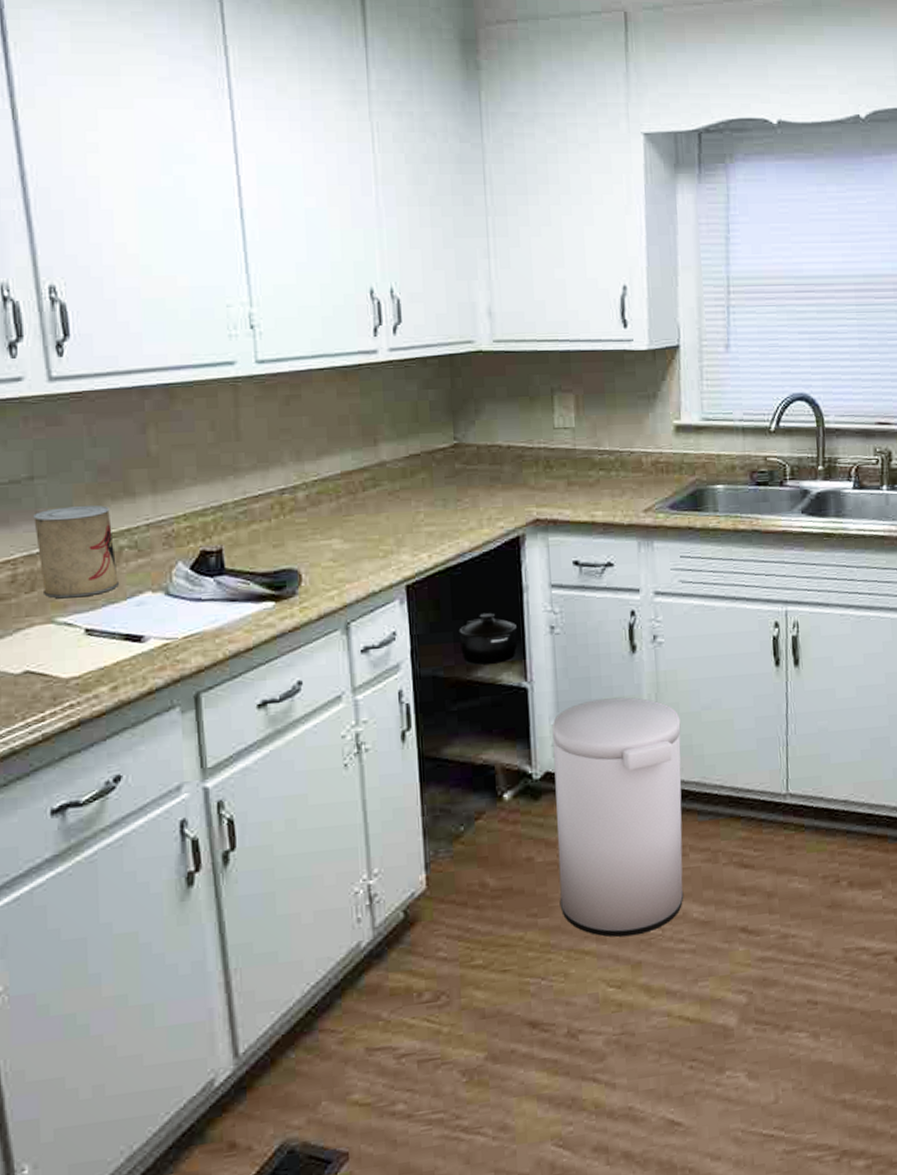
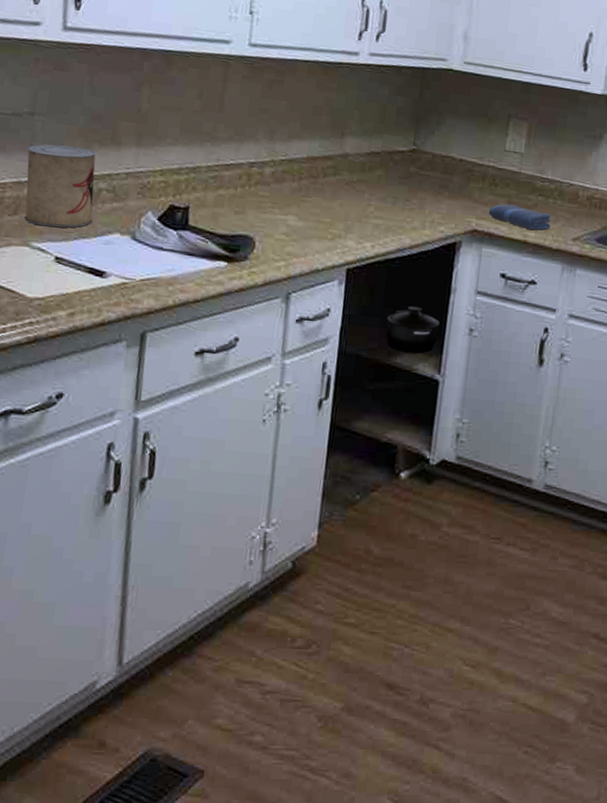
towel: none [548,485,618,509] -> present [488,204,551,231]
pedal bin: present [552,697,684,937] -> none [433,402,572,623]

